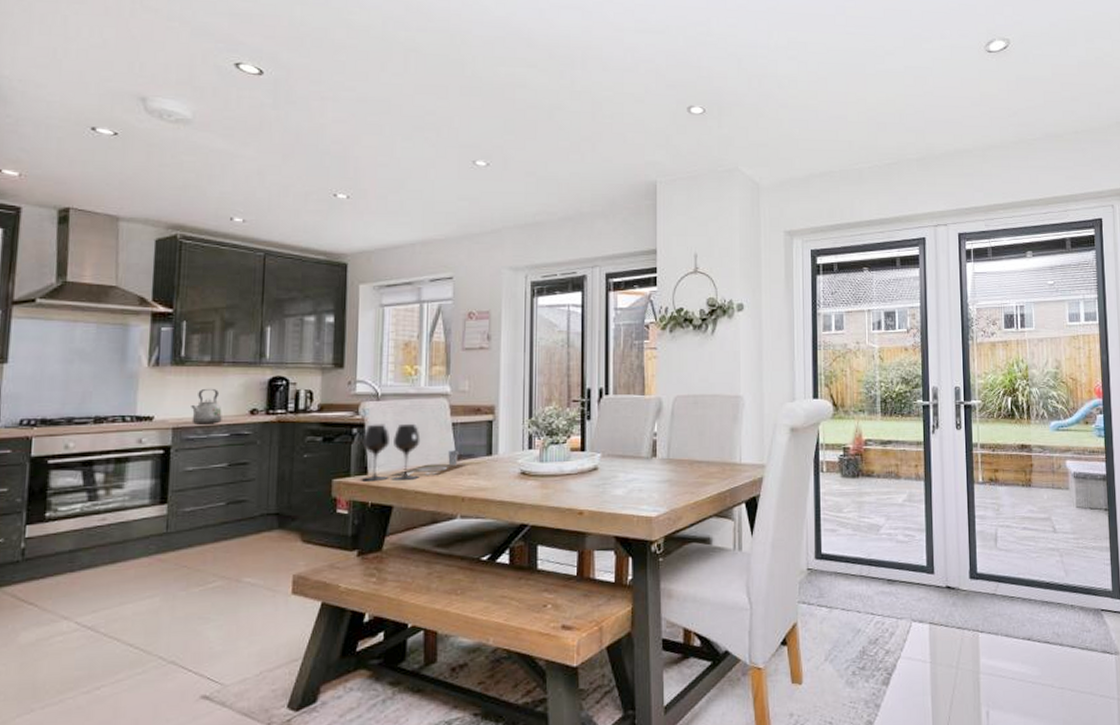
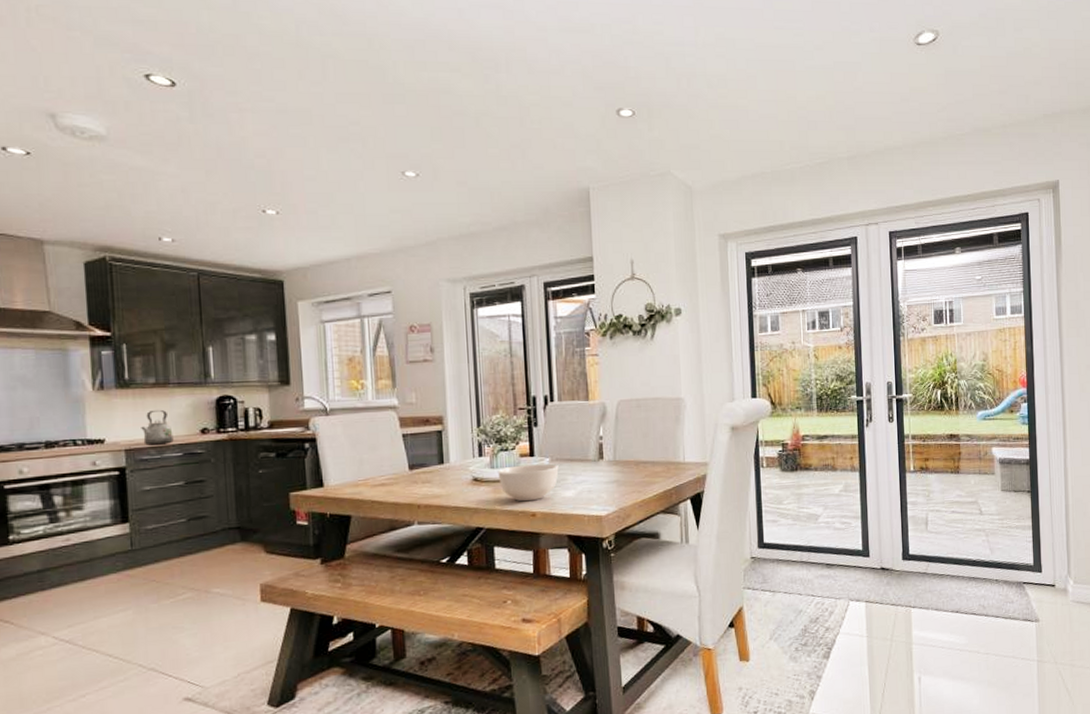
wine glass: present [361,423,421,482] -> none [315,436,375,494]
place setting: present [390,450,470,477] -> none [345,460,423,489]
bowl: none [546,459,610,499] -> present [497,463,559,502]

